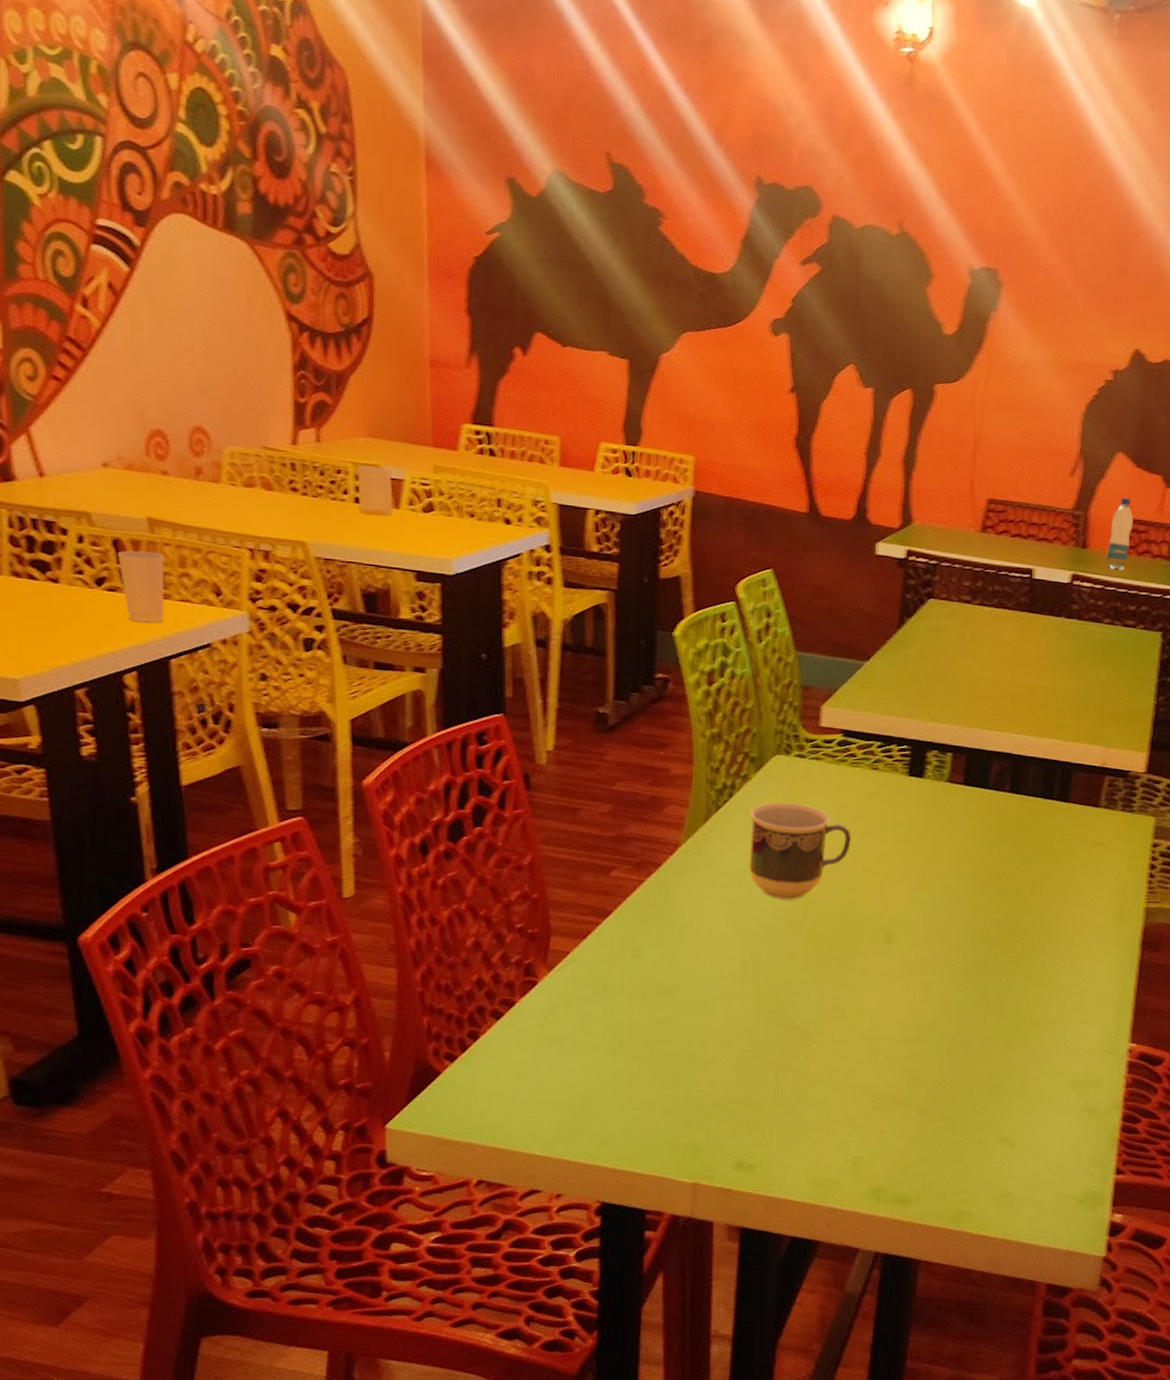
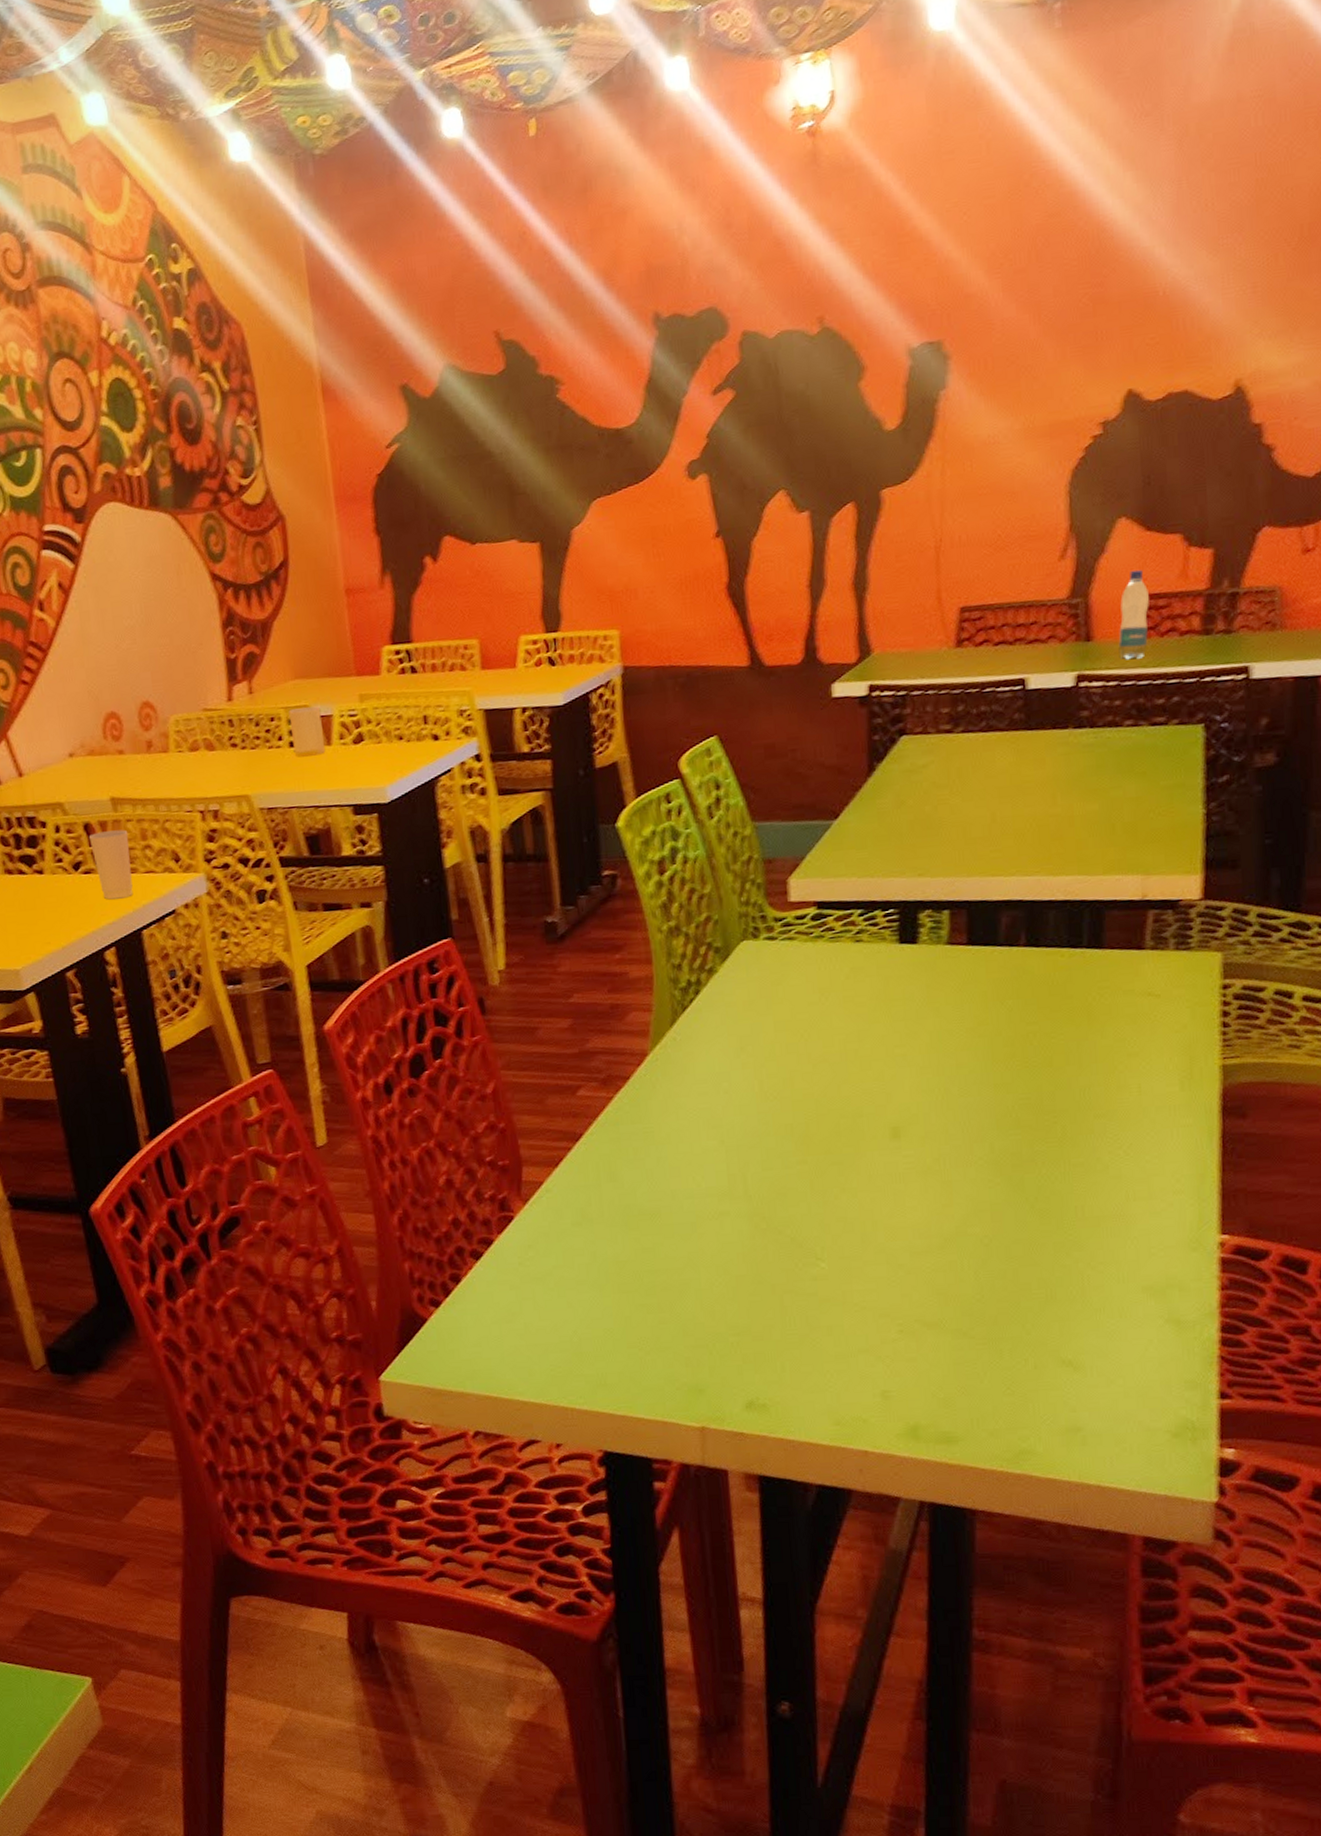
cup: present [748,802,851,899] -> none [721,992,839,1101]

